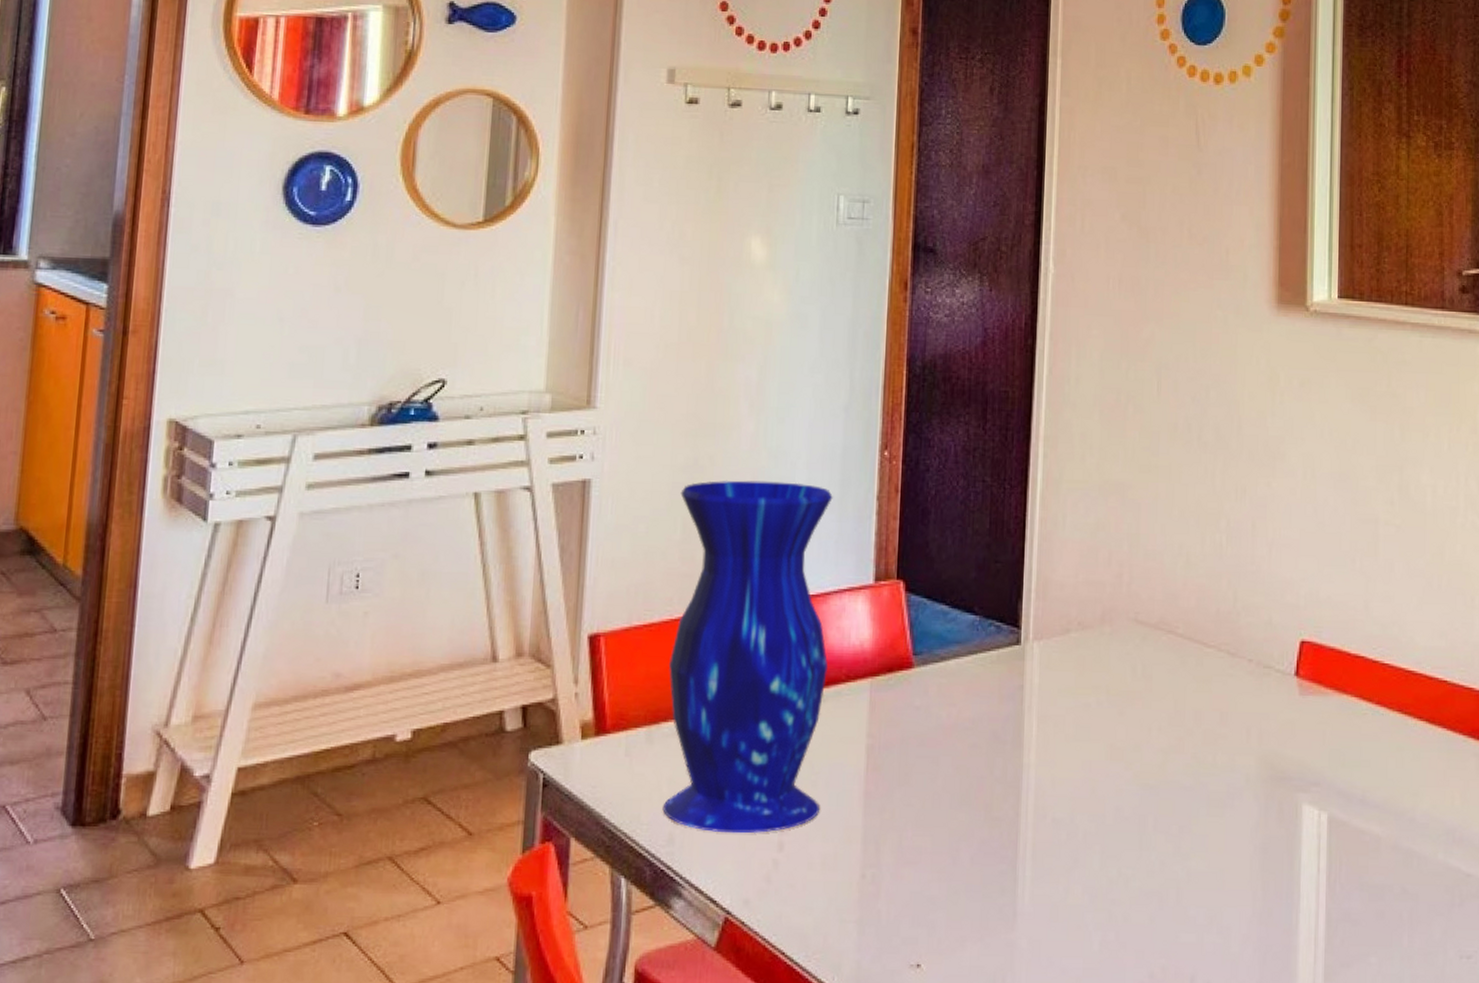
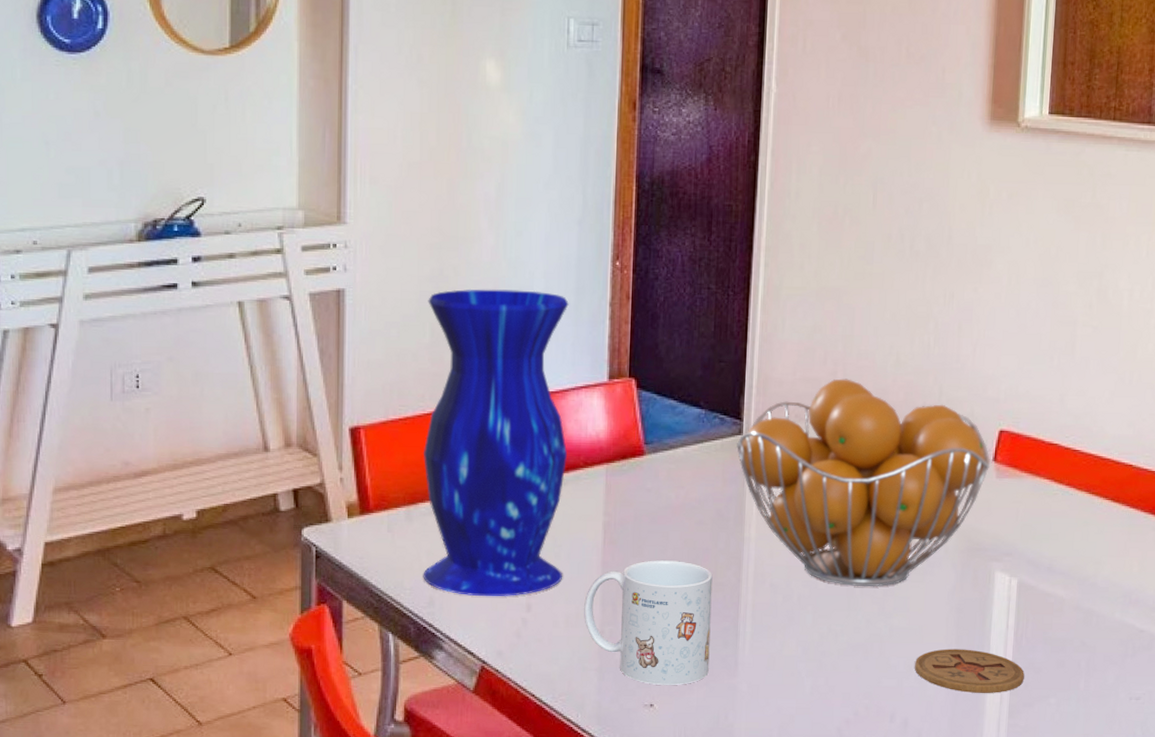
mug: none [843,790,988,942] -> present [584,560,713,686]
fruit basket: none [1014,582,1292,823] -> present [737,378,990,587]
coaster: none [1216,896,1340,951] -> present [915,649,1025,693]

